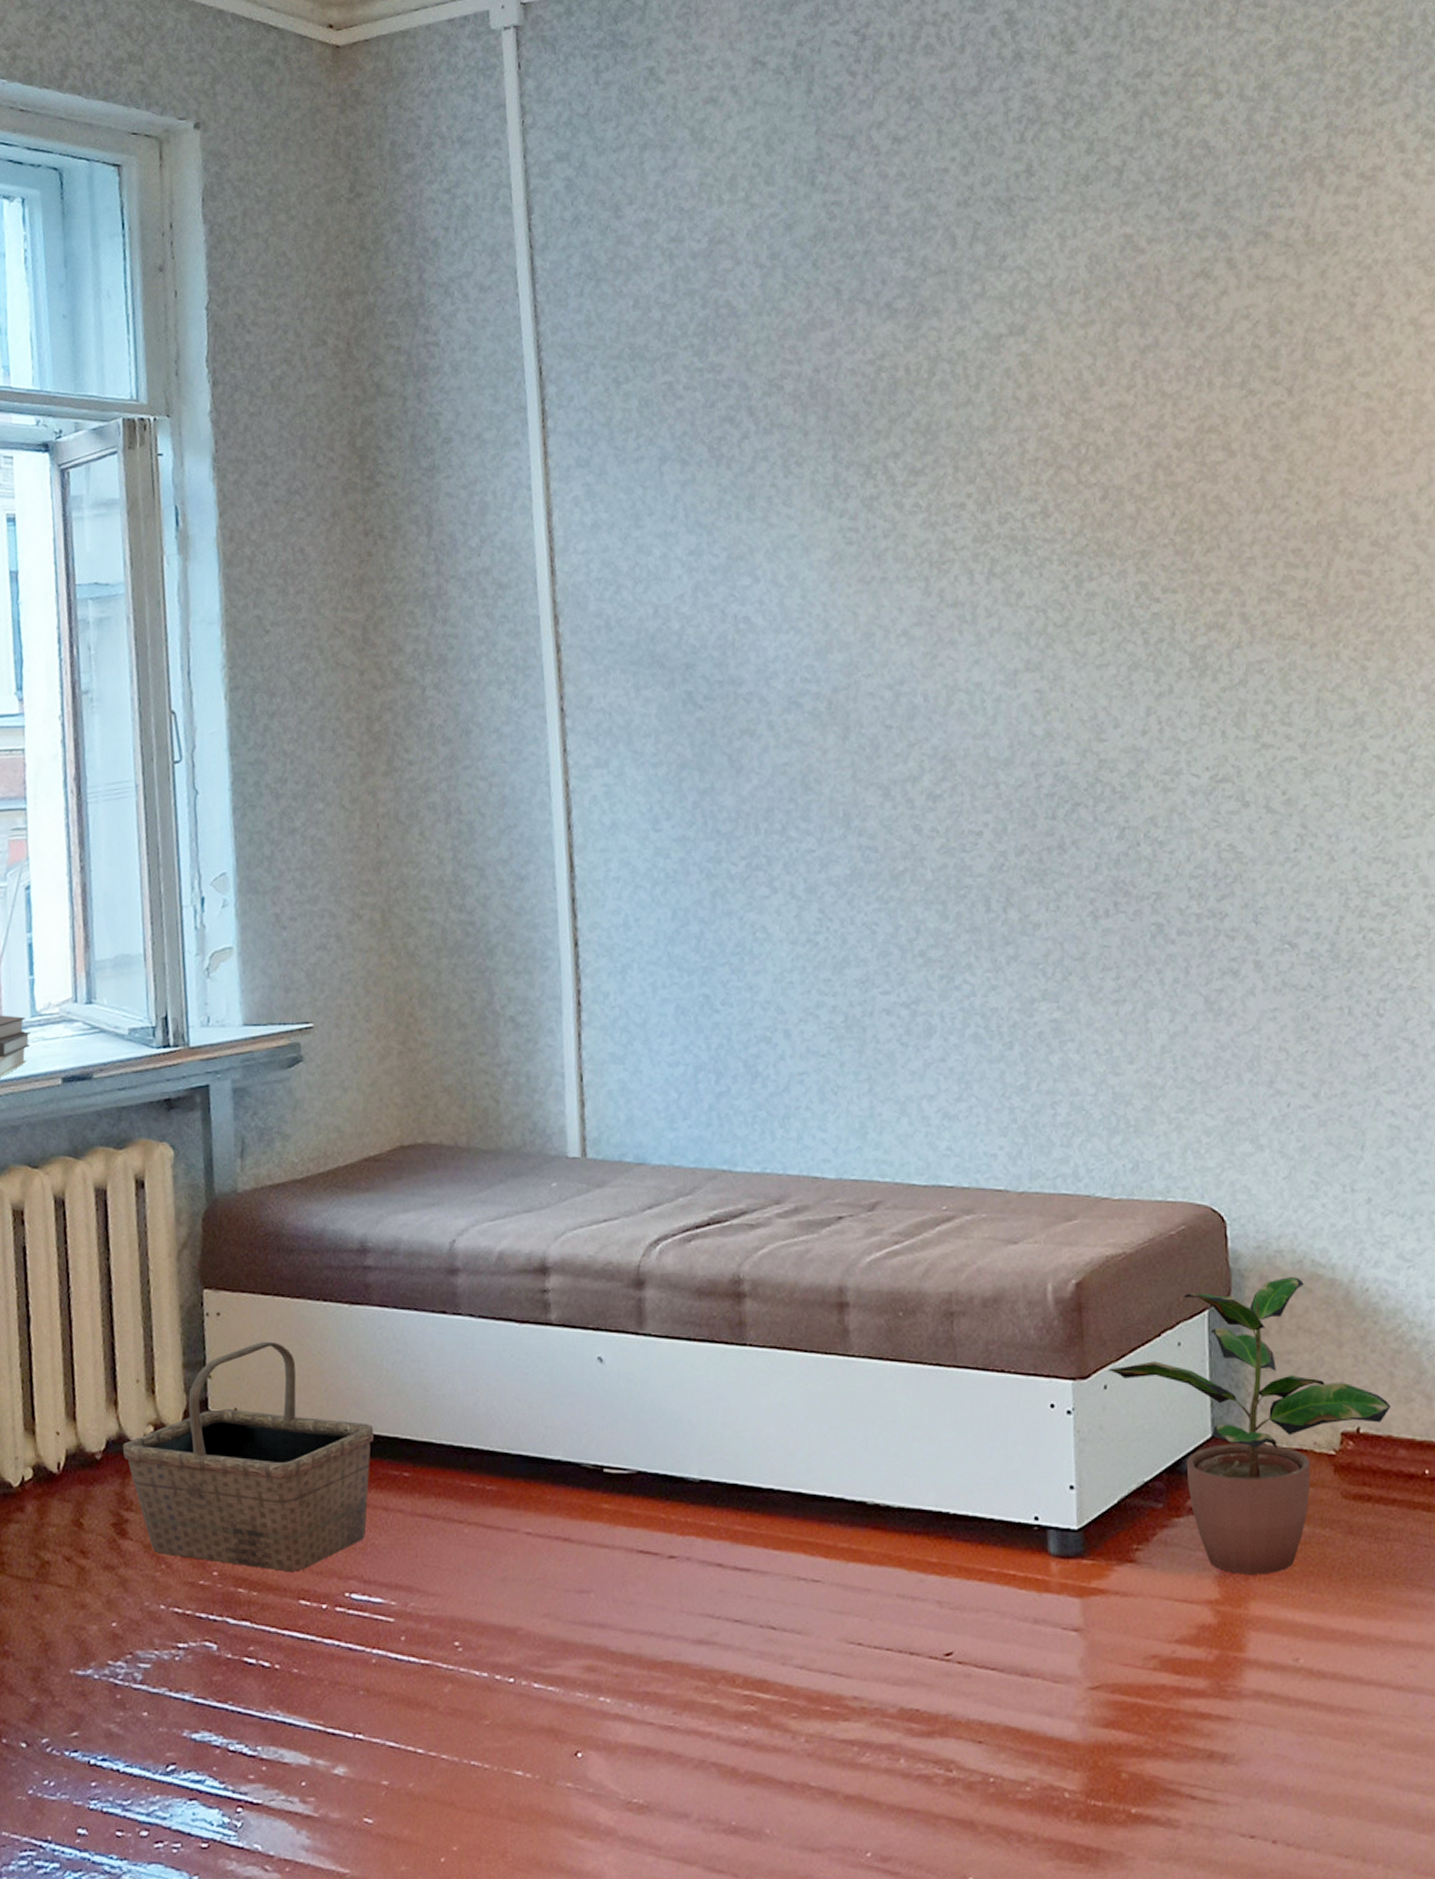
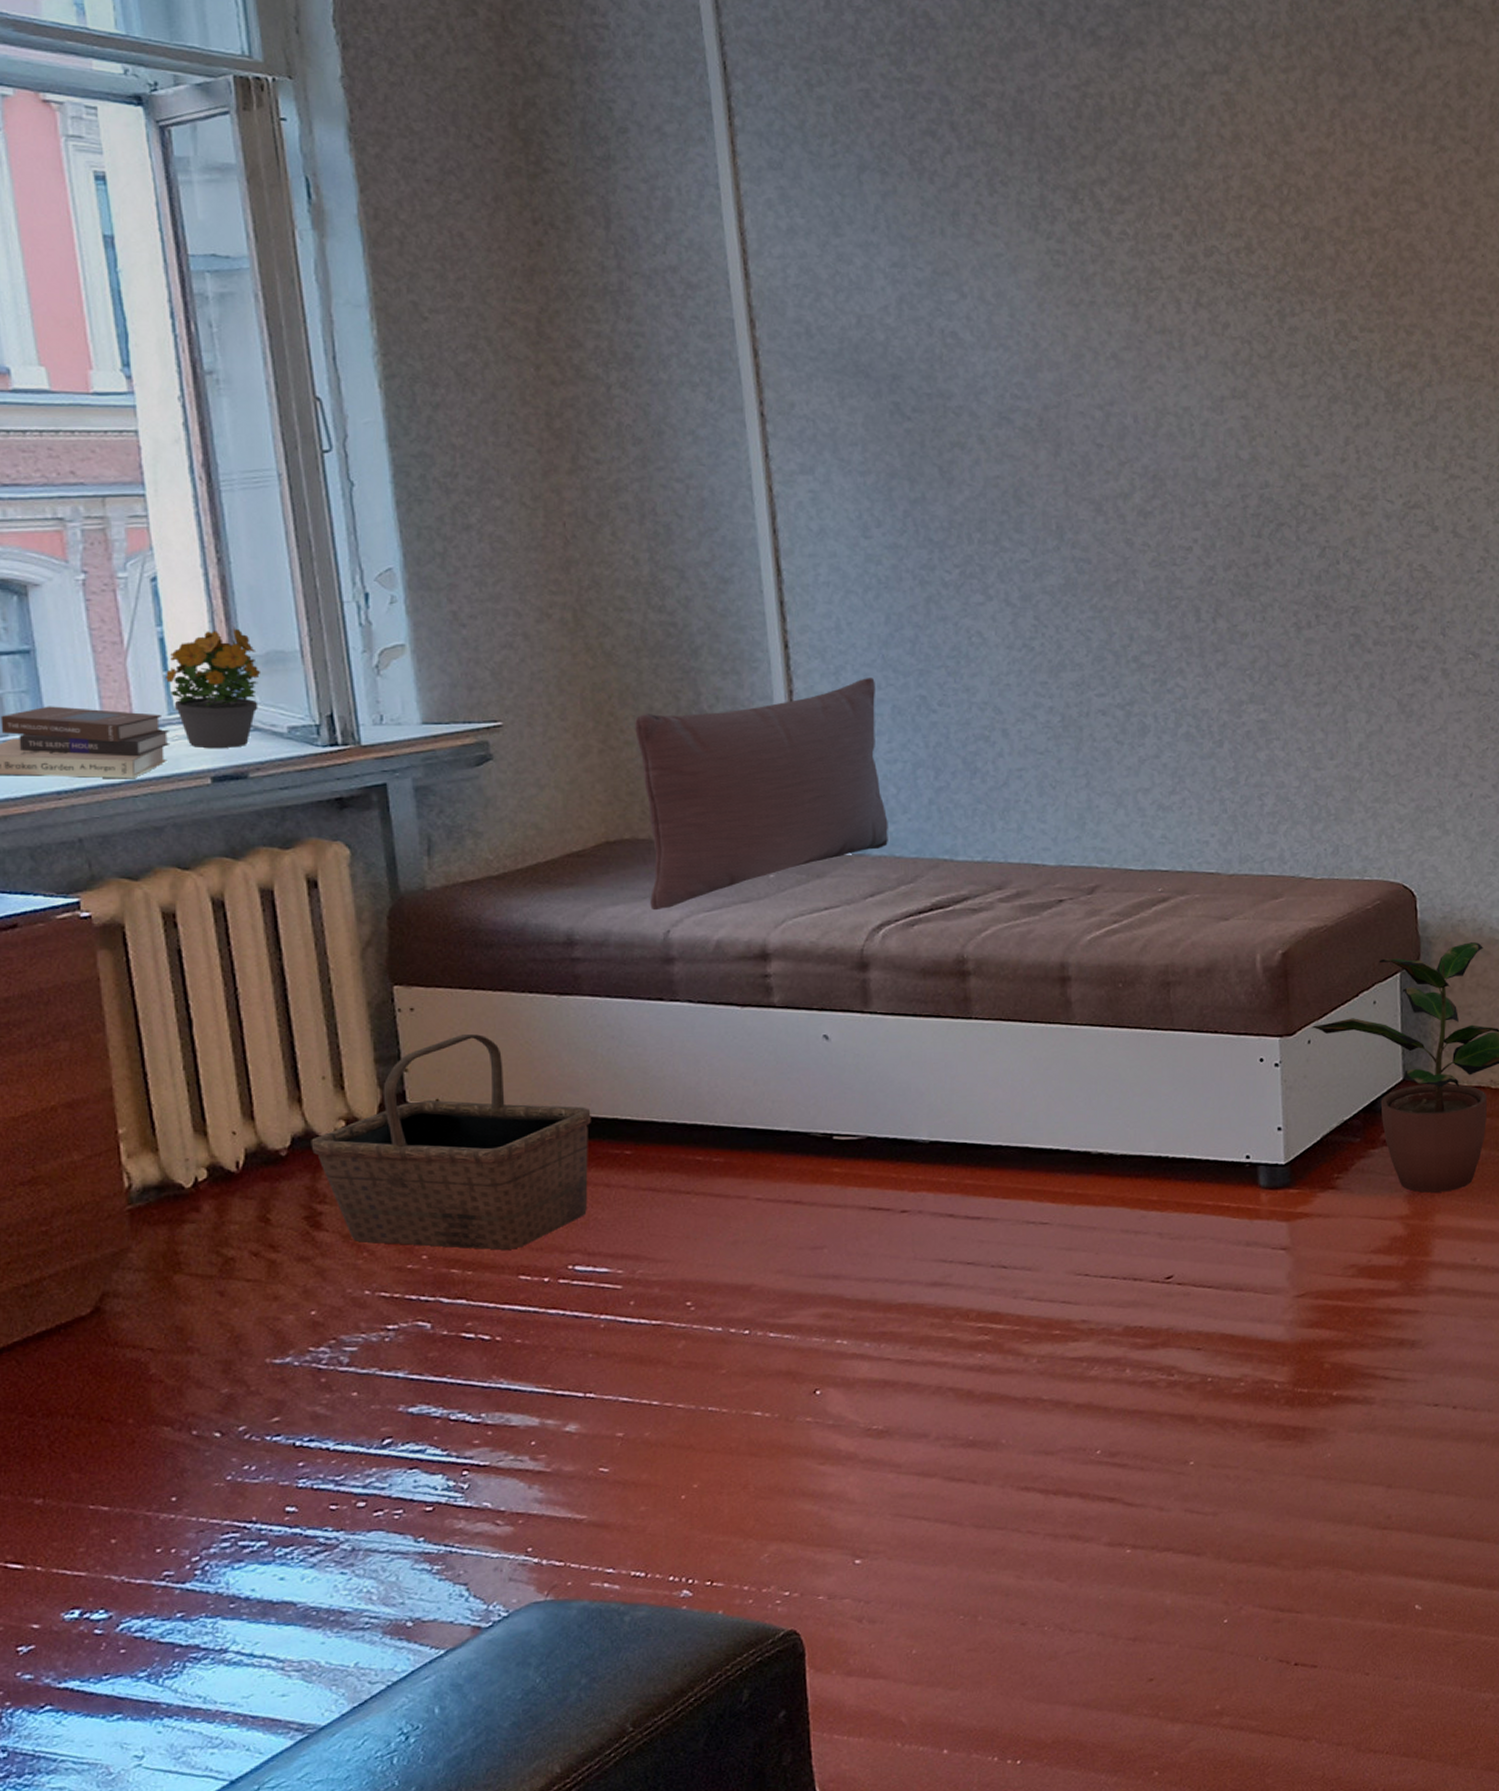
flowerpot: none [31,931,110,1049] -> present [166,626,261,748]
pillow: none [432,976,668,1219] -> present [635,678,888,911]

